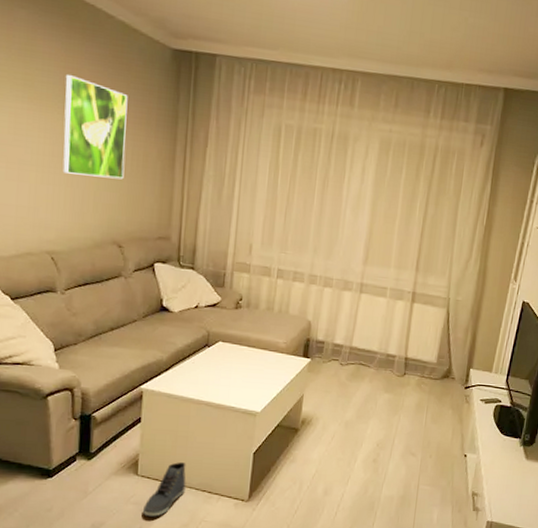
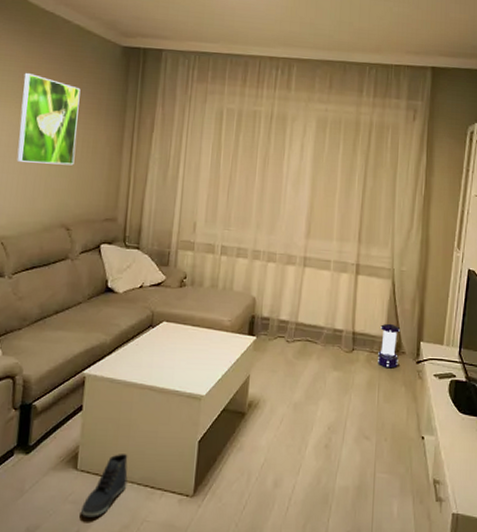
lantern: none [428,350,452,393] -> present [378,323,401,369]

